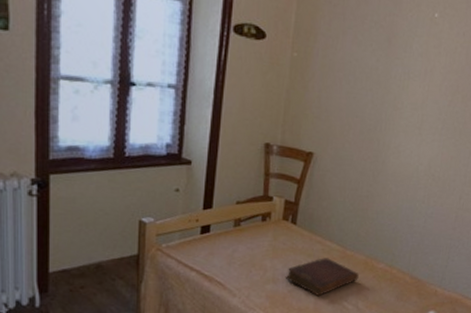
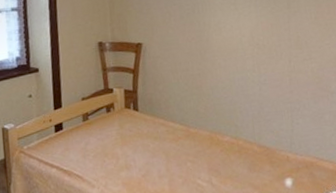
diary: present [285,258,359,297] -> none [136,138,207,178]

